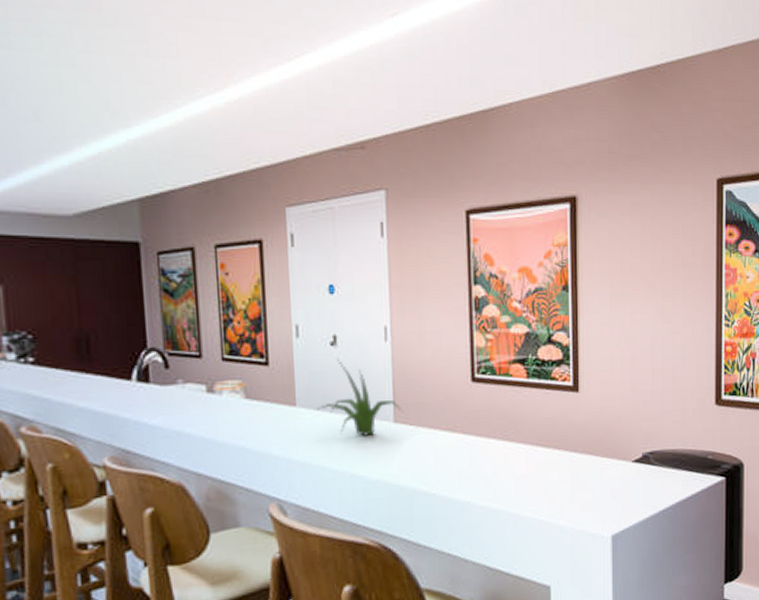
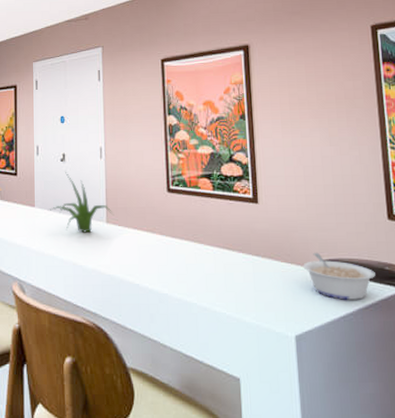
legume: none [624,444,698,494] -> present [303,252,375,300]

